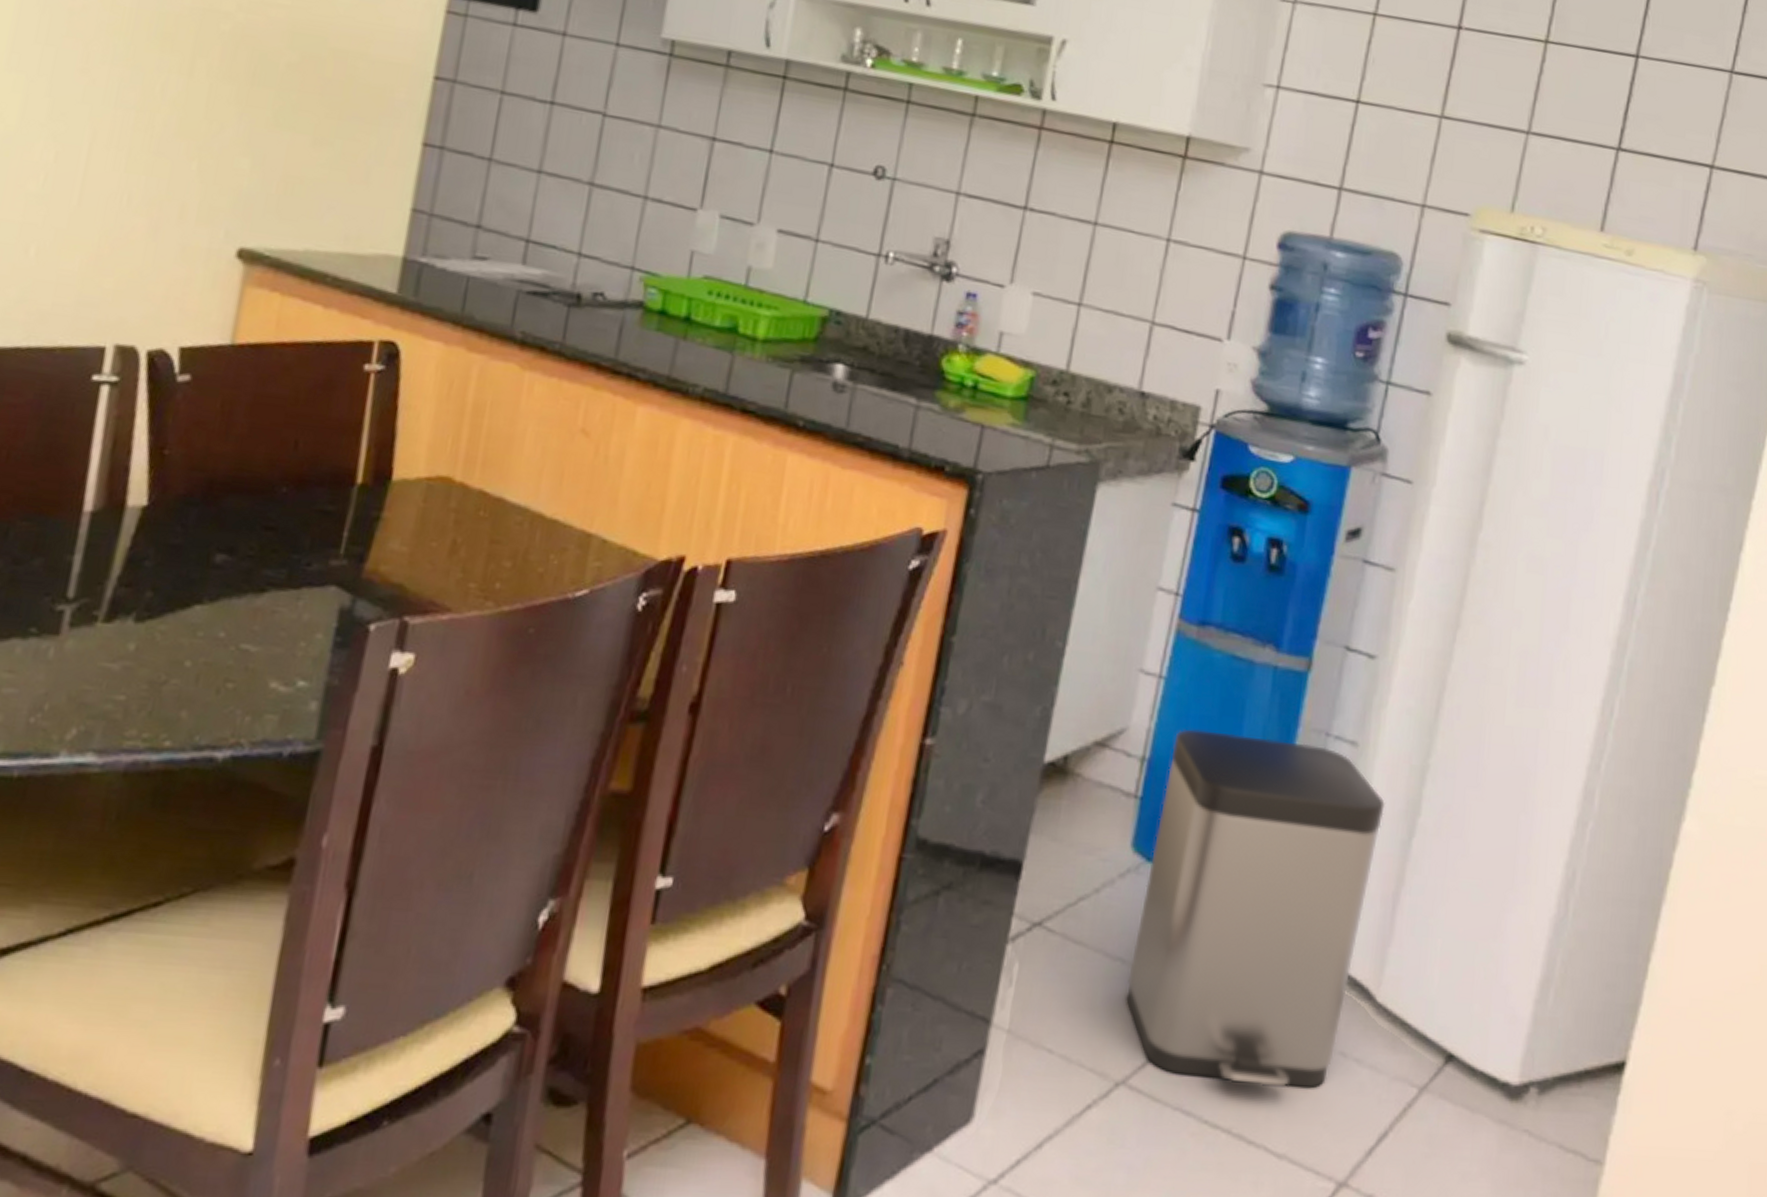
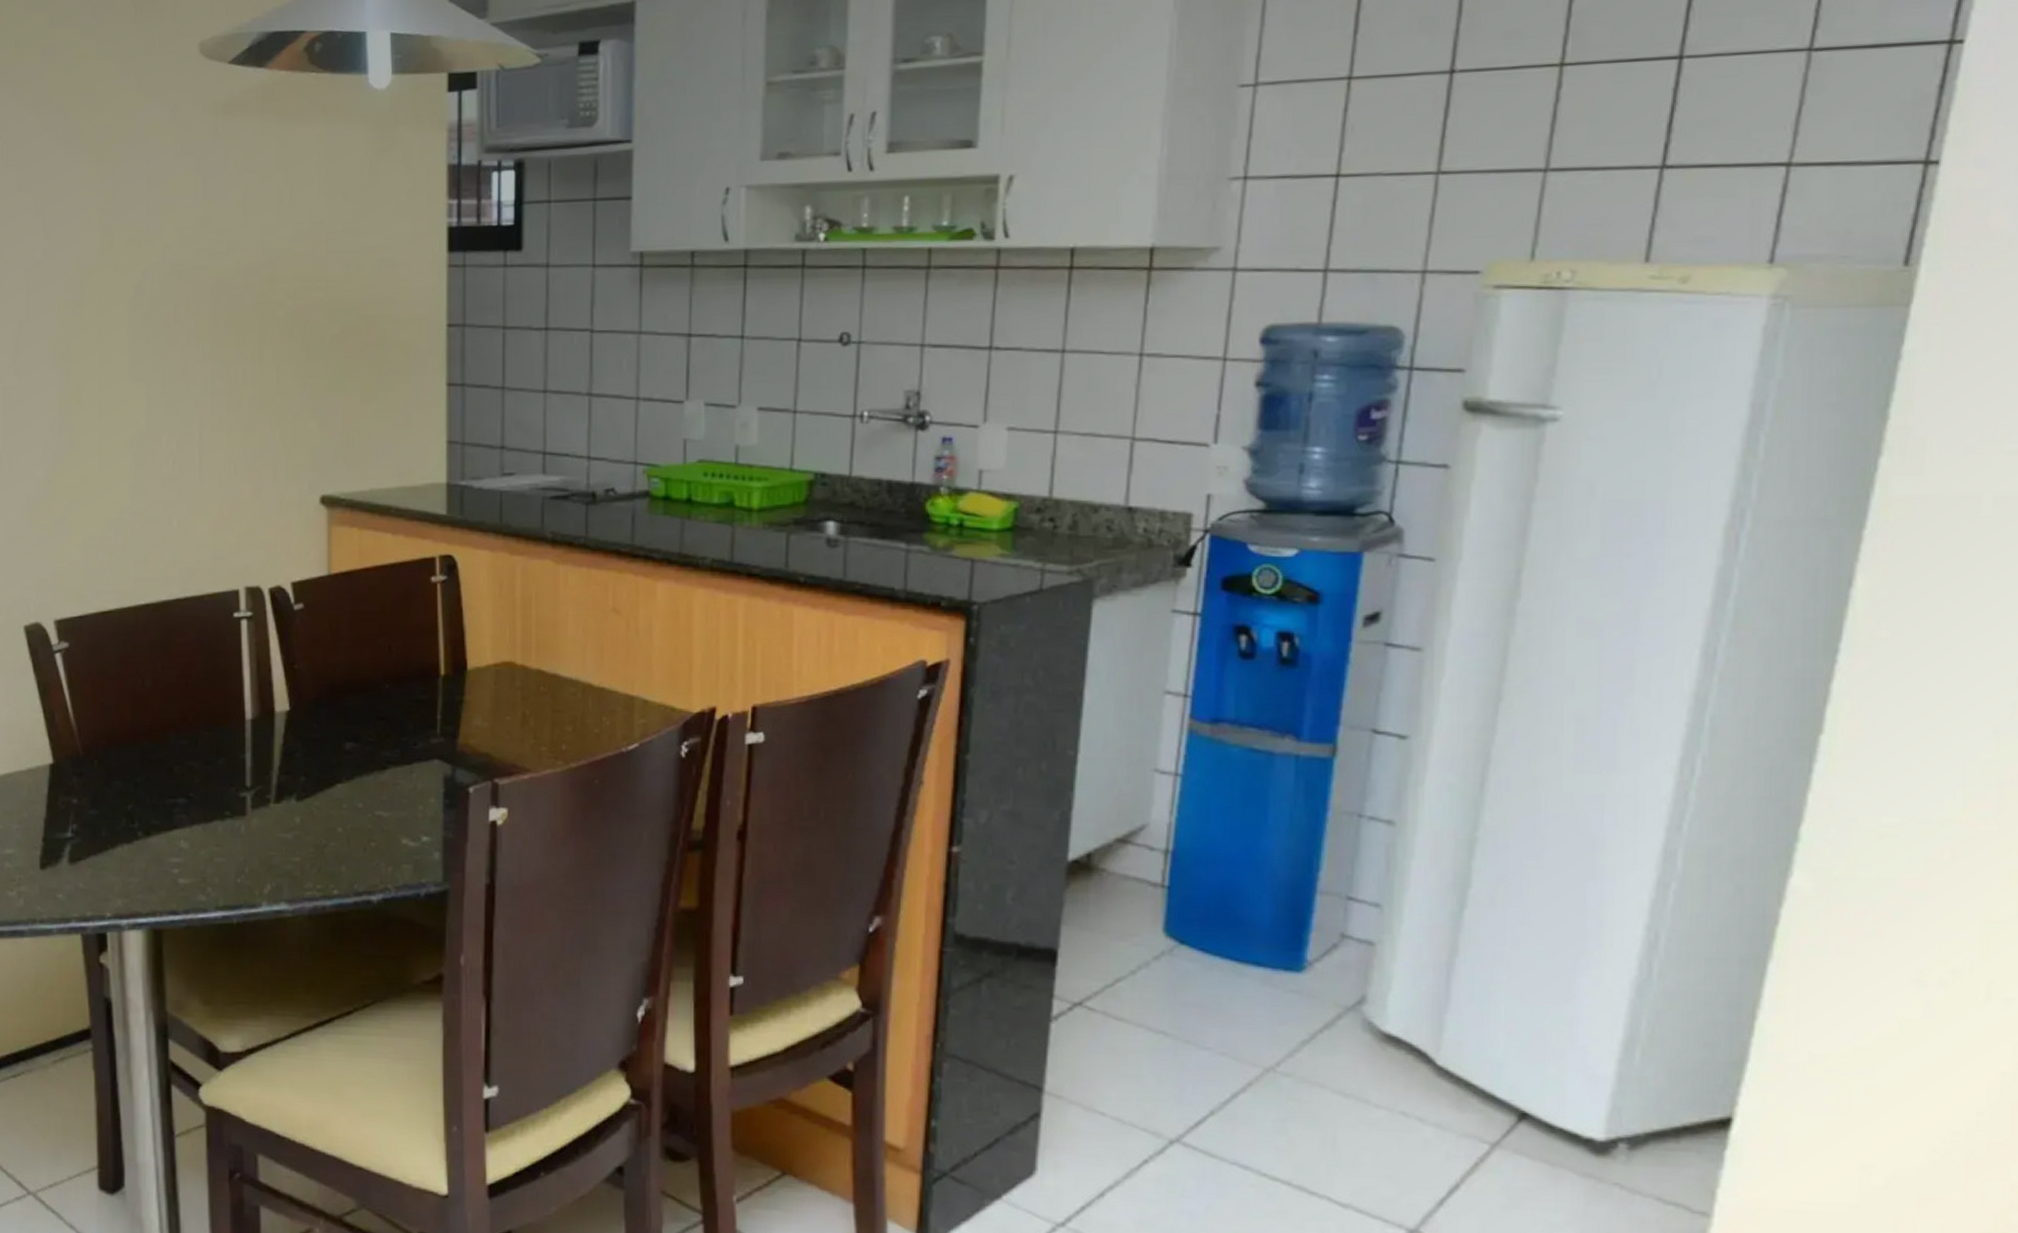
pedal bin: present [1126,728,1385,1089] -> none [1172,820,1430,1146]

